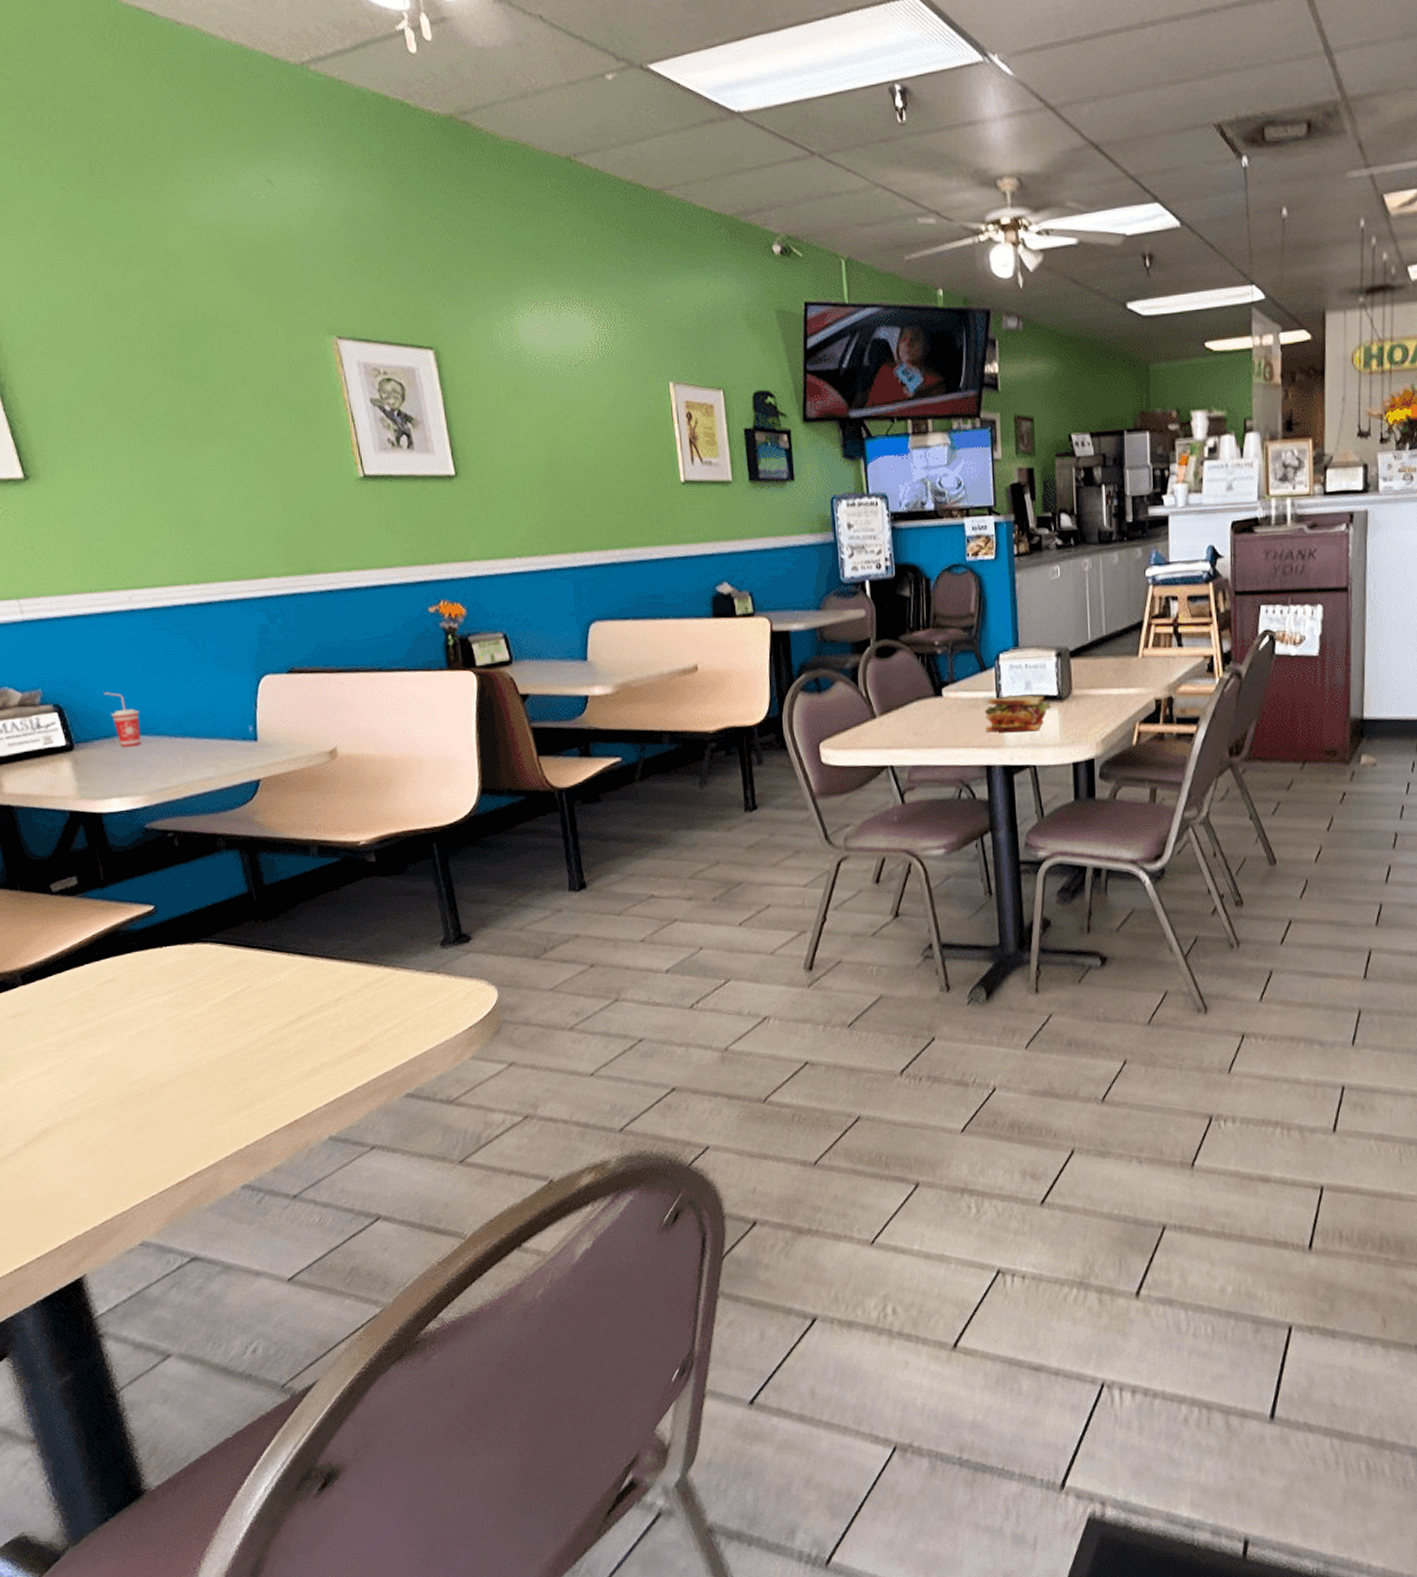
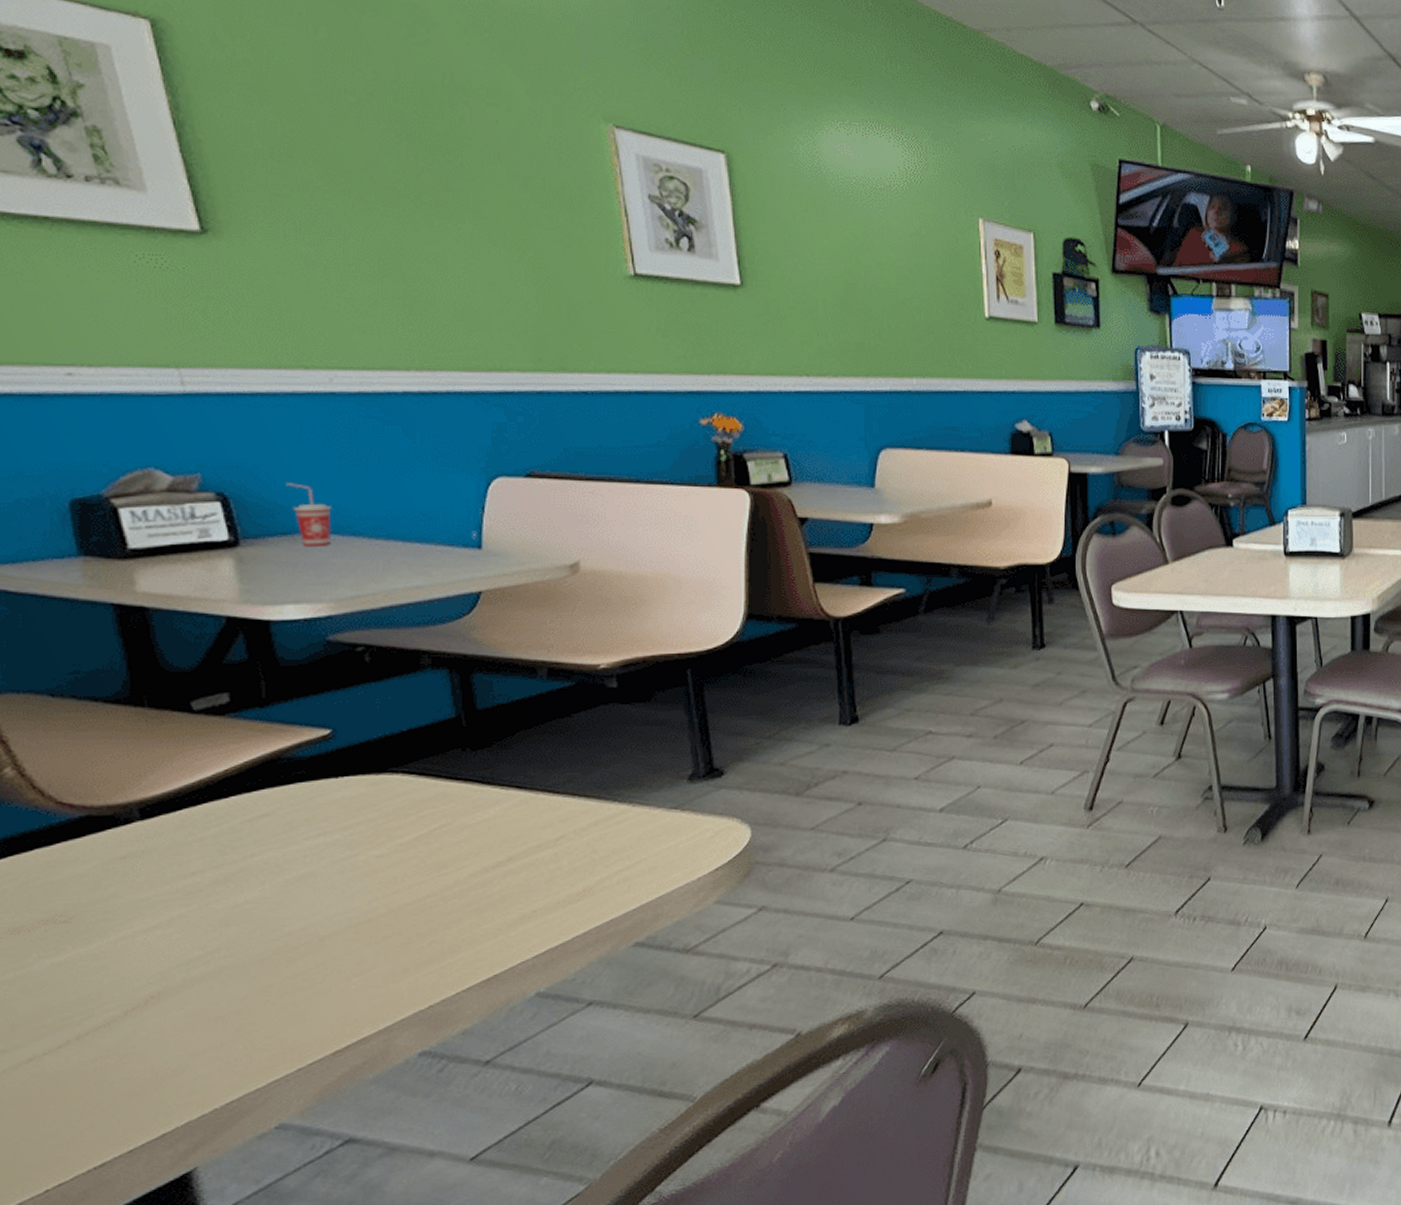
sandwich: present [984,694,1052,733] -> none [1271,549,1334,585]

